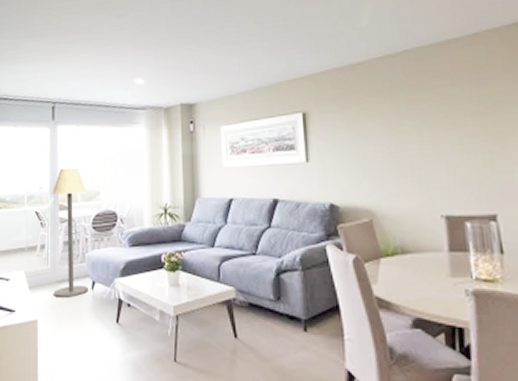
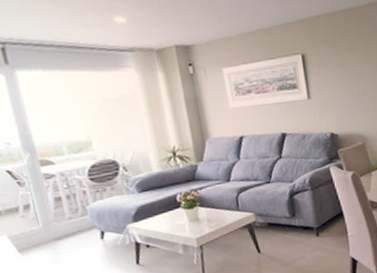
floor lamp: present [51,167,88,297] -> none [24,118,98,254]

